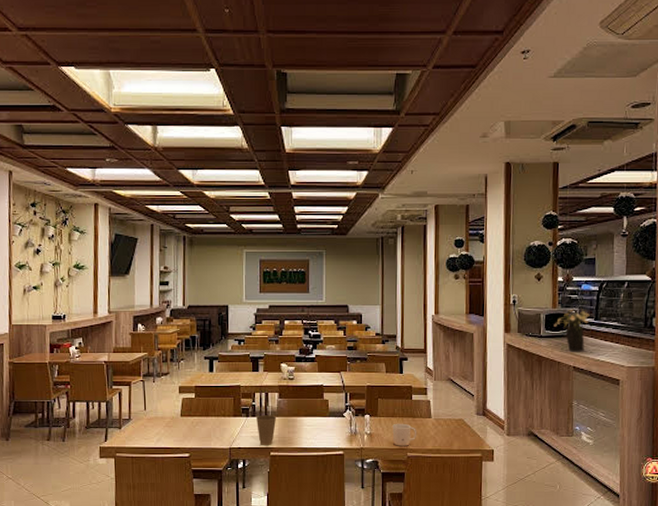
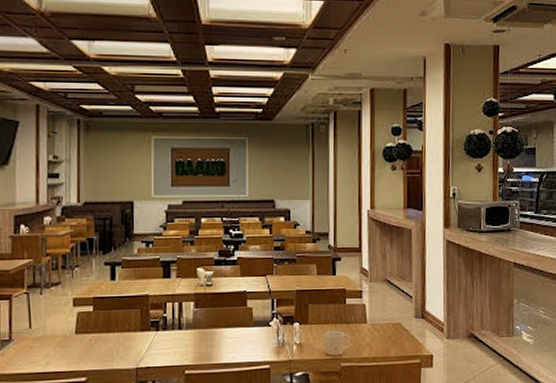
cup: present [257,415,277,446] -> none [168,328,193,364]
flower arrangement: present [553,309,592,352] -> none [494,201,532,247]

